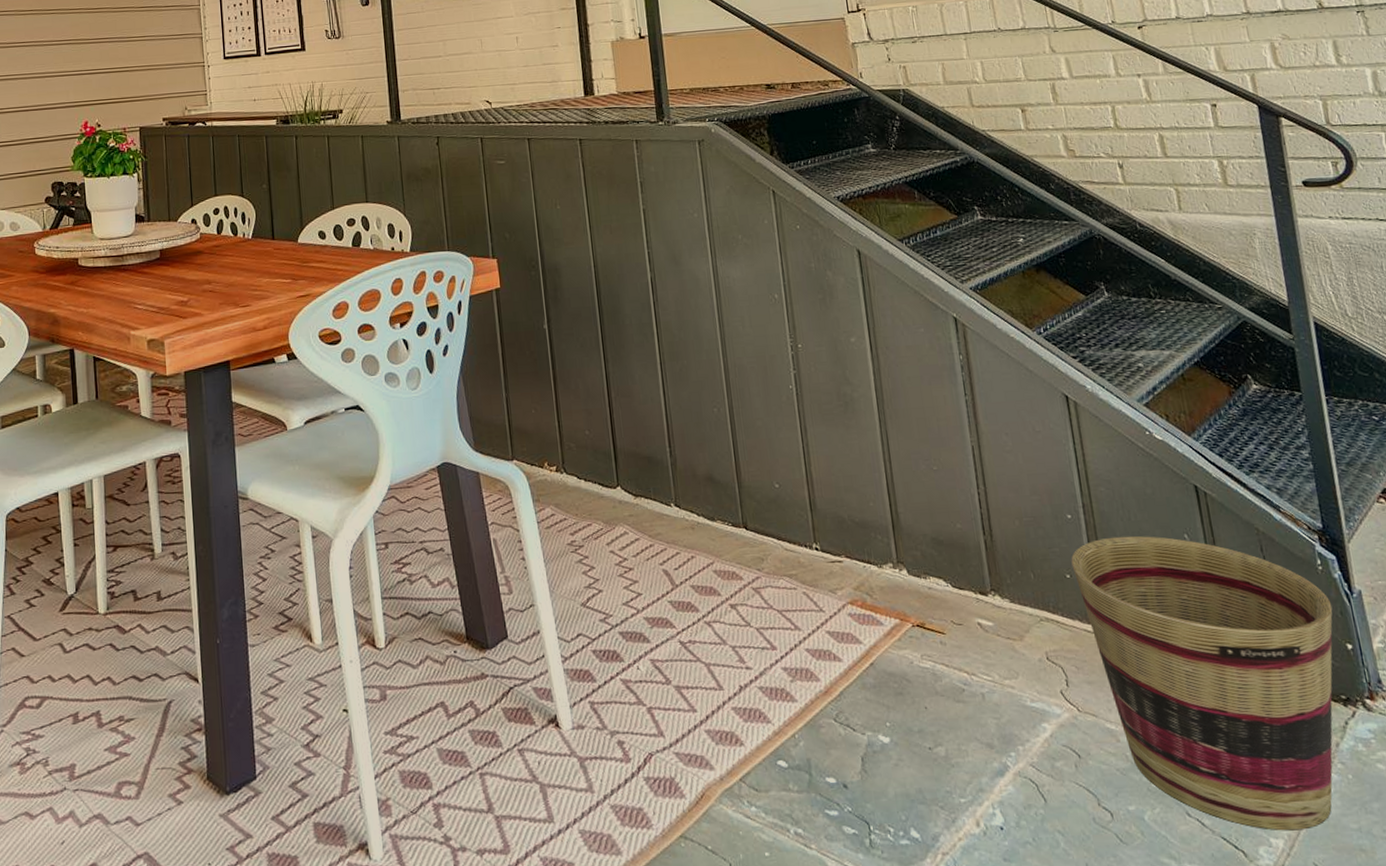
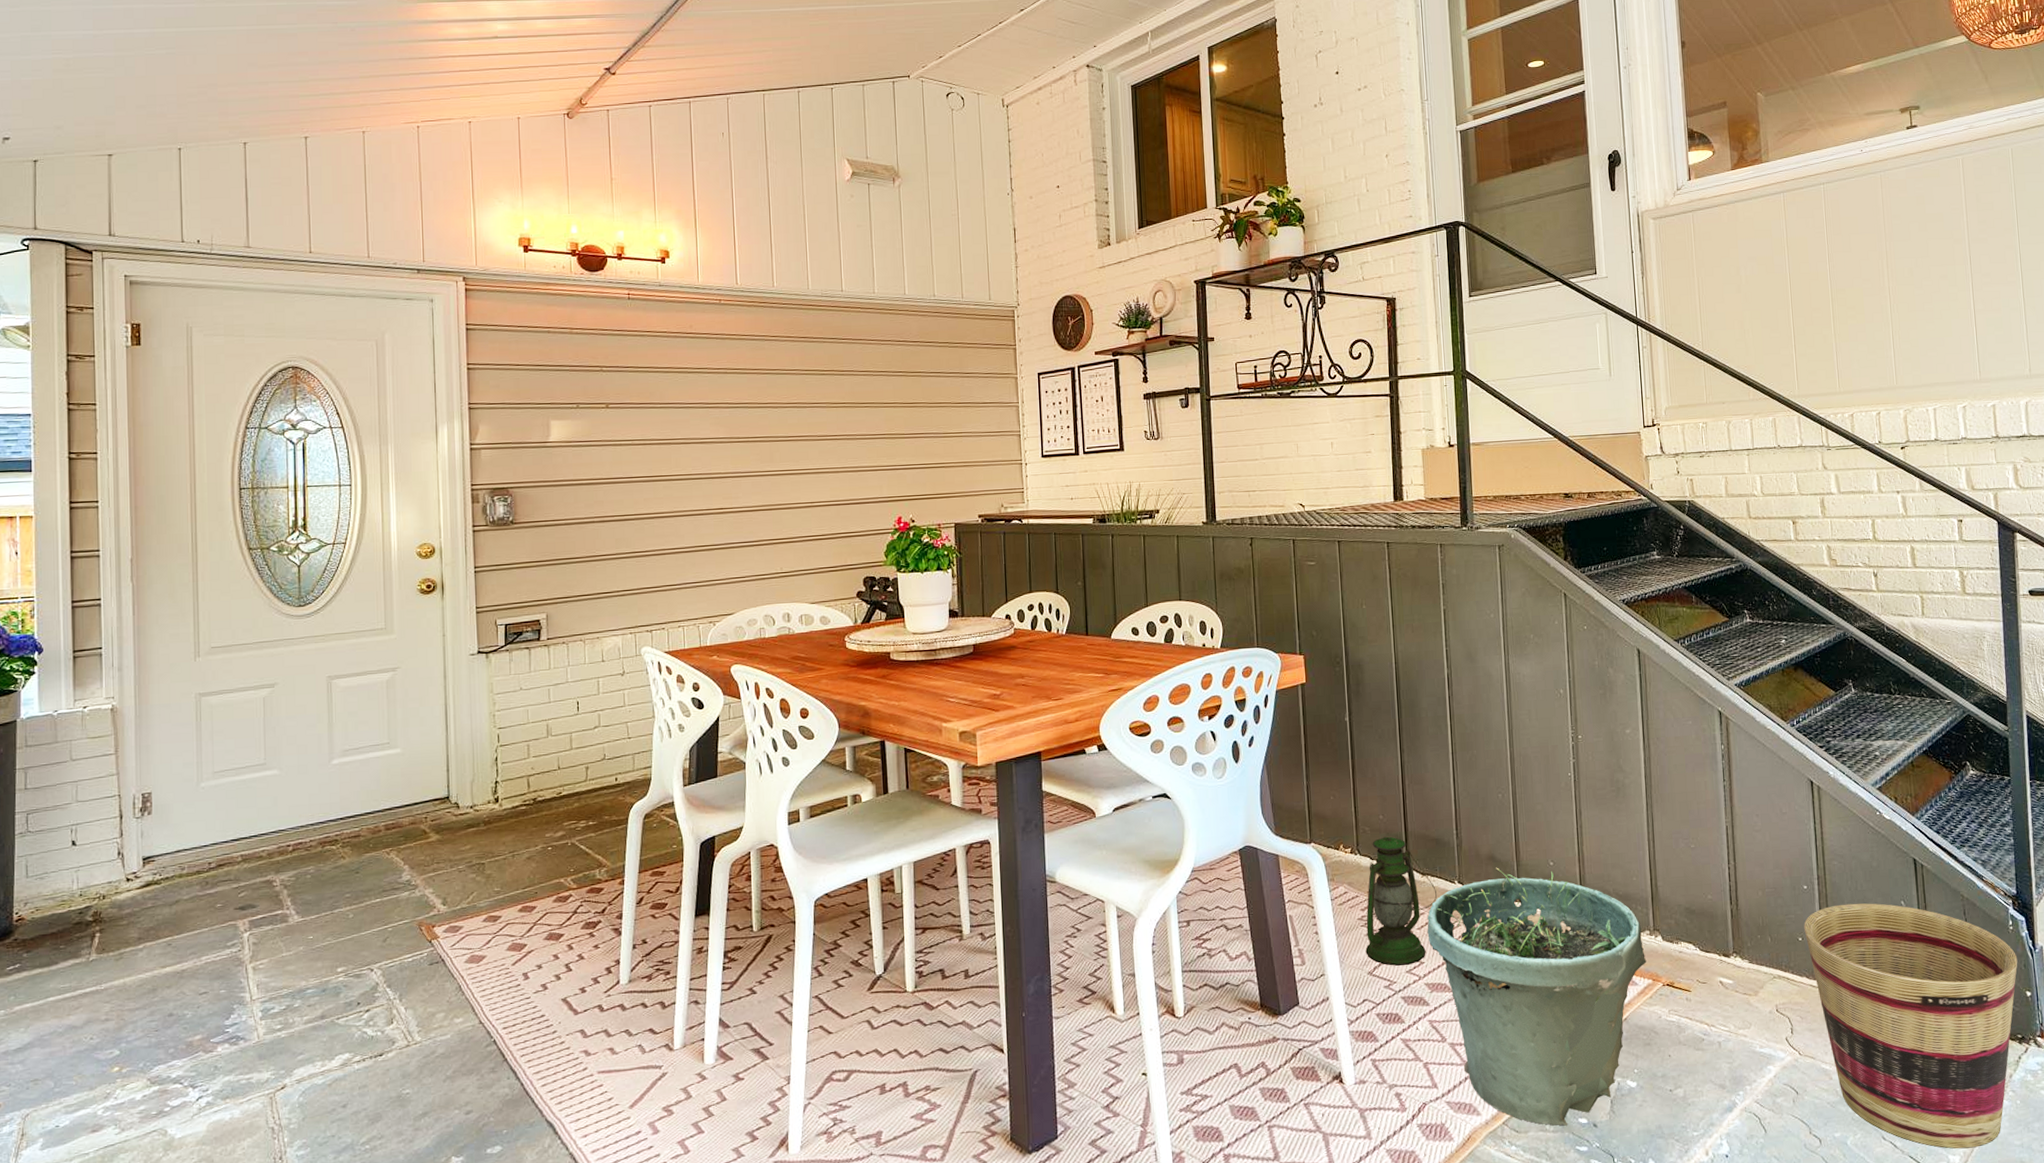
lantern: none [576,454,653,598] -> present [1365,836,1438,967]
pot: none [643,489,892,786] -> present [1427,867,1647,1126]

